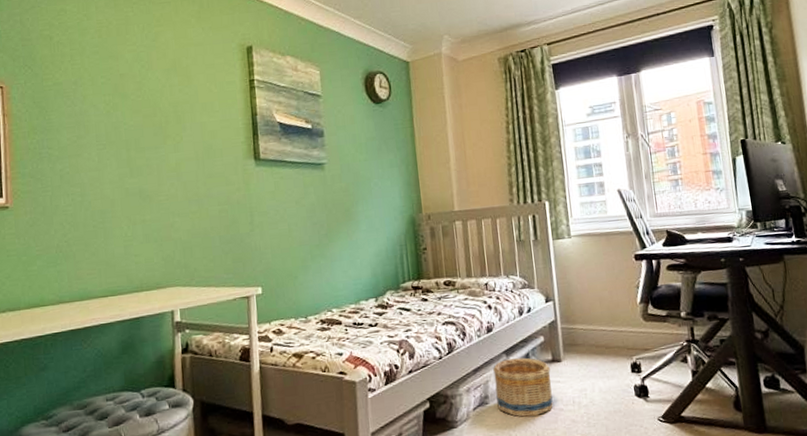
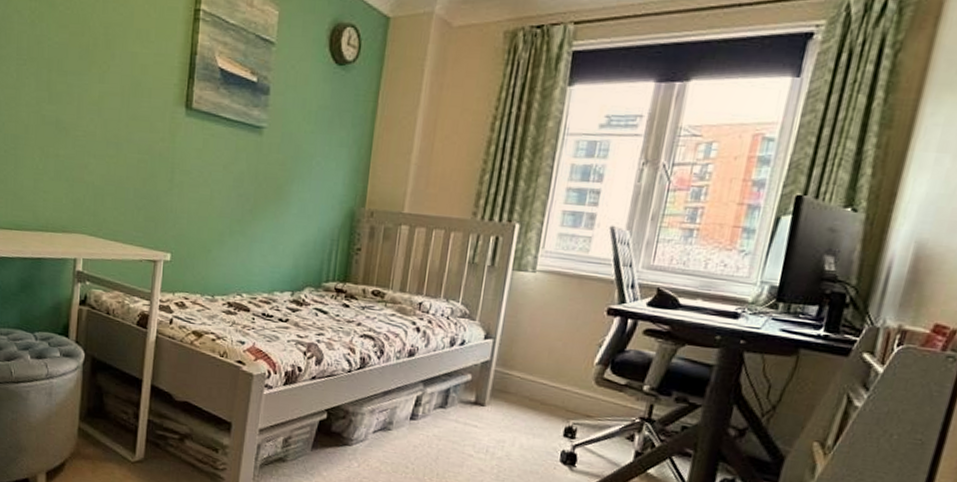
basket: present [493,357,553,417] -> none [400,389,470,456]

